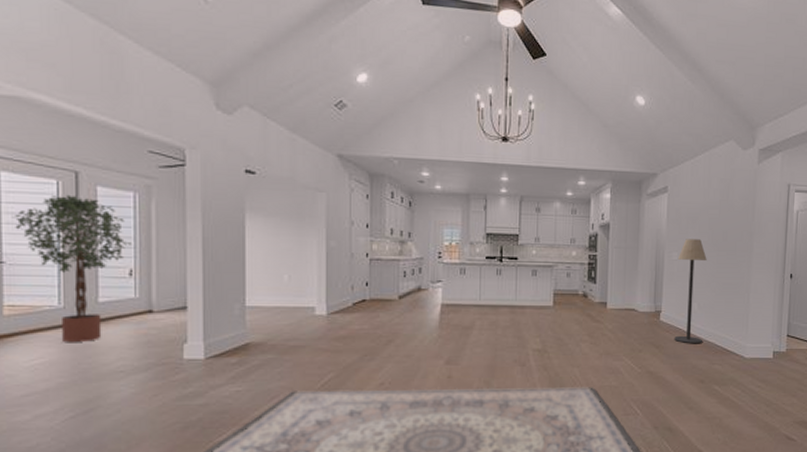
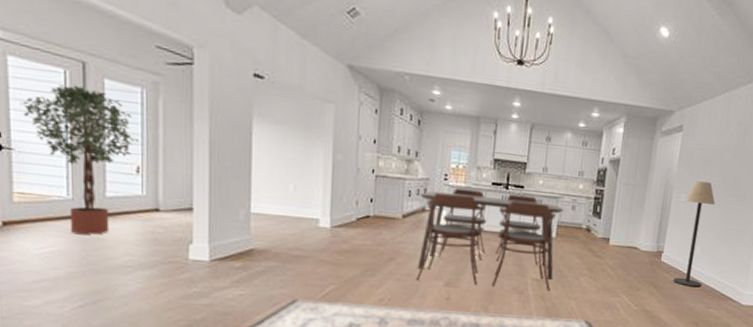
dining table with chairs: none [414,265,560,361] -> present [416,188,565,291]

